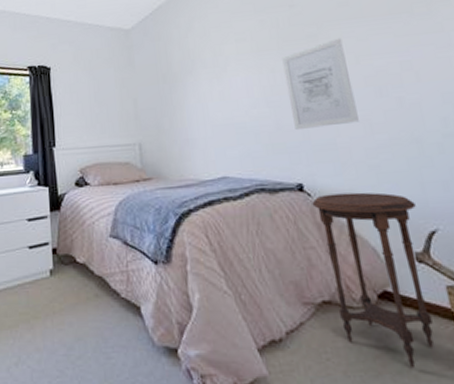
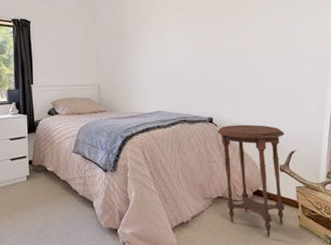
wall art: present [282,38,359,131] -> none [207,13,255,80]

